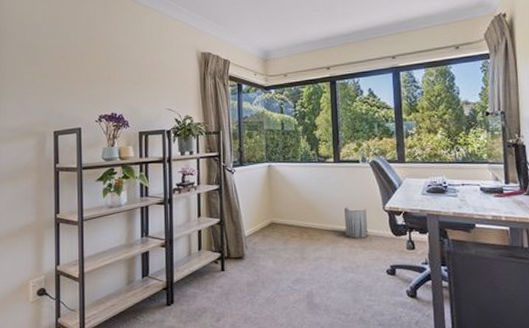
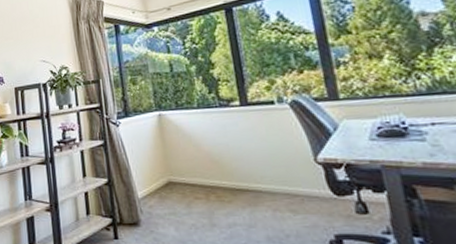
trash can: present [344,207,368,238] -> none [260,159,297,200]

